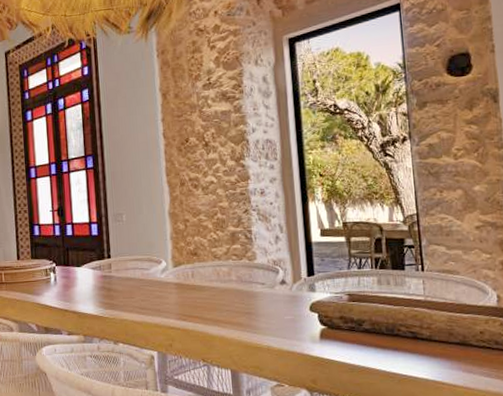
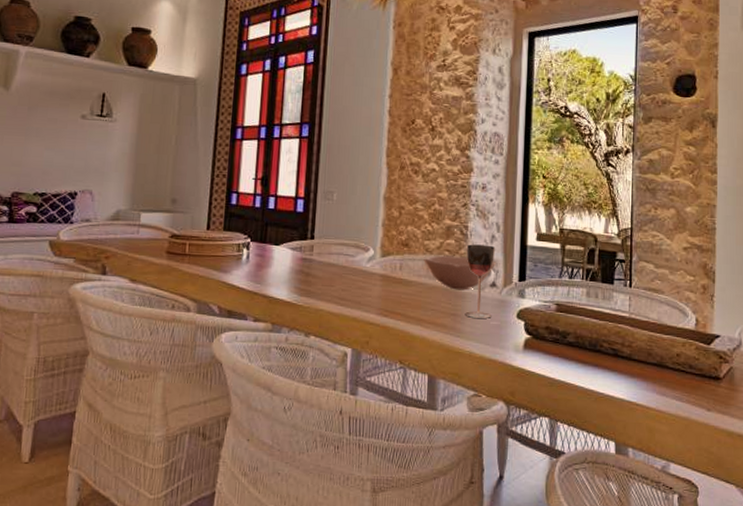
bowl: none [213,259,284,291] -> present [423,255,497,291]
wineglass: none [252,245,285,315] -> present [465,244,495,318]

